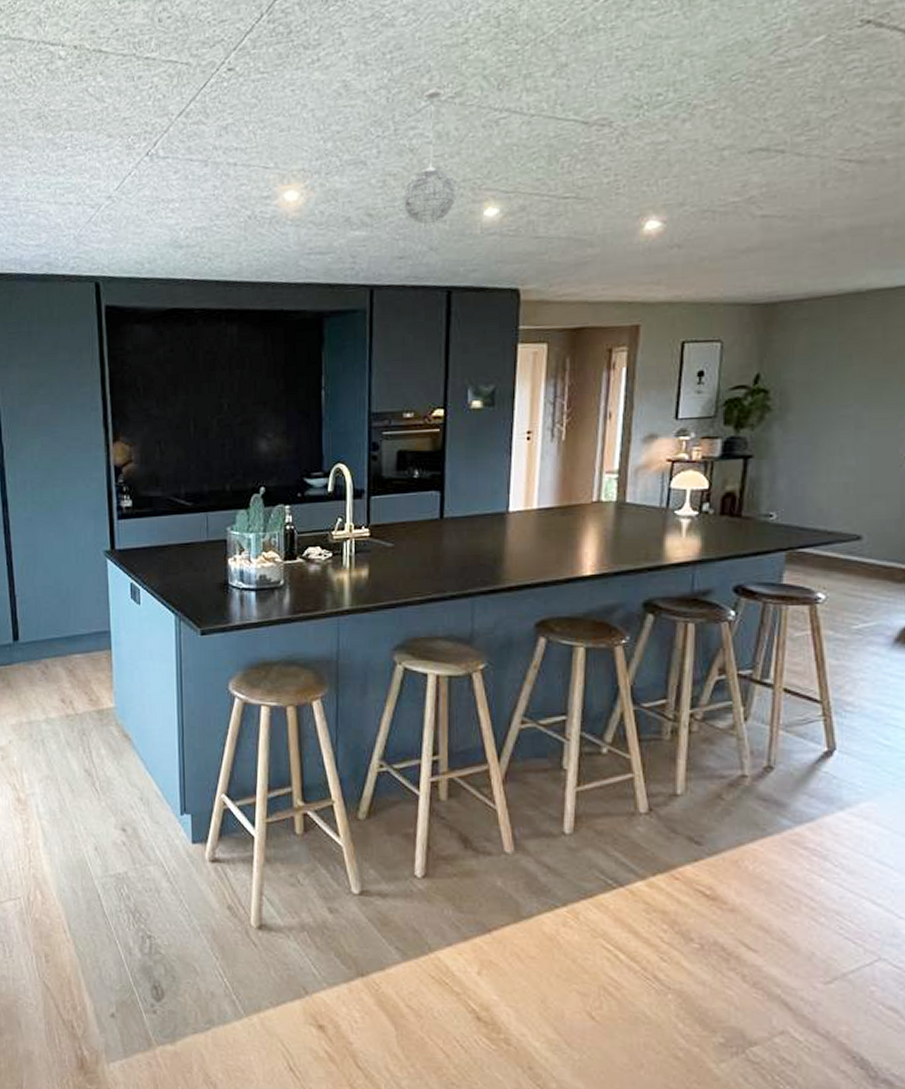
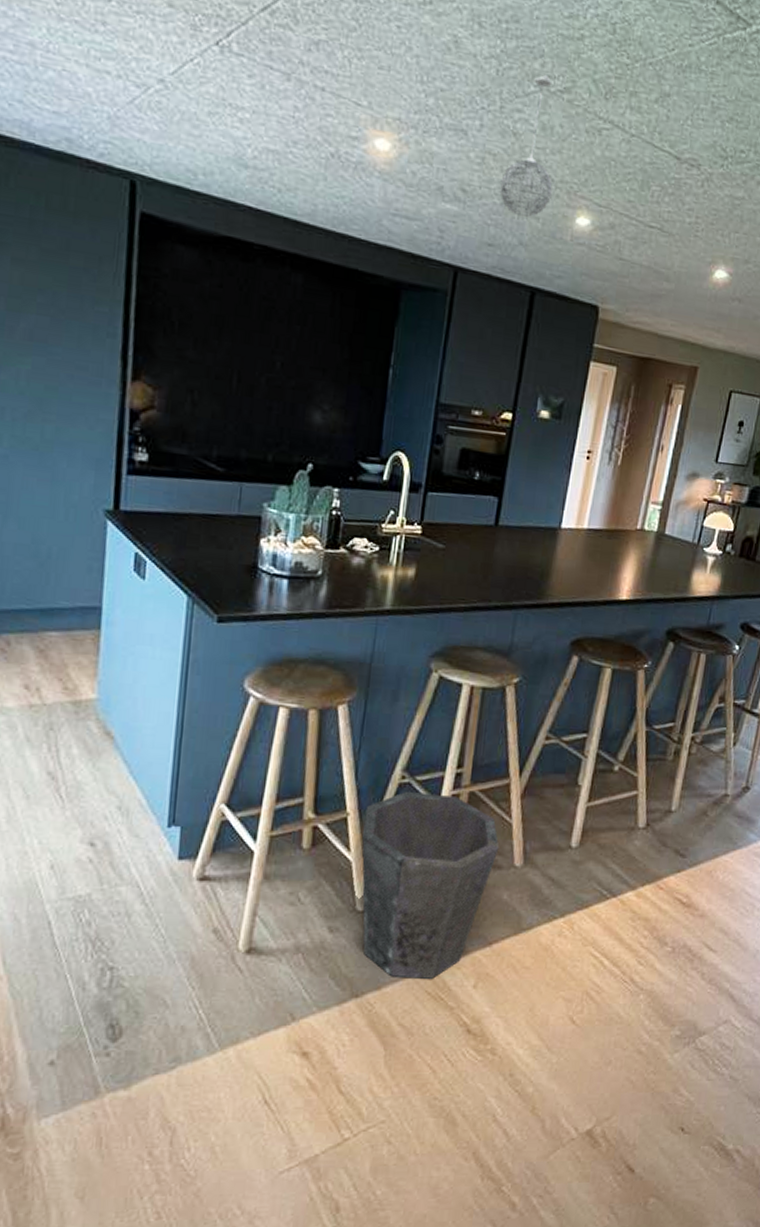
waste bin: none [349,779,487,963] -> present [362,791,499,979]

